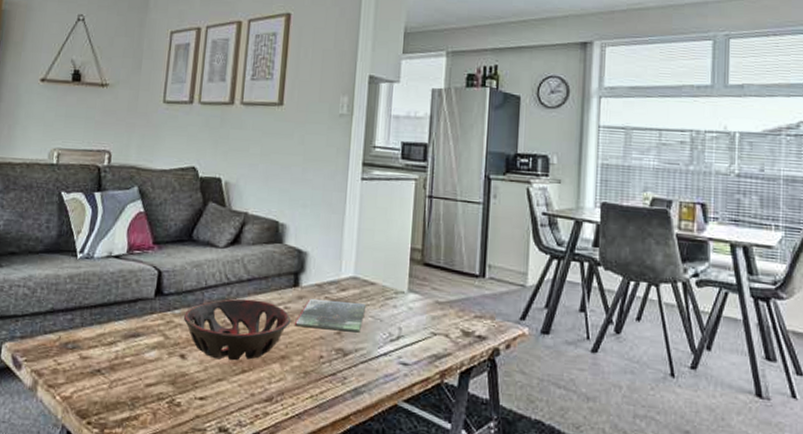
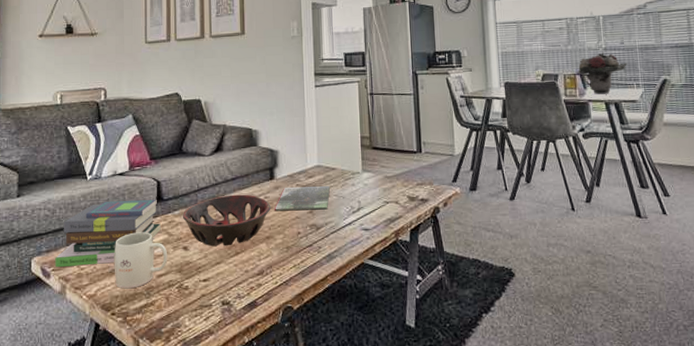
books: none [28,286,157,362] -> present [55,199,161,268]
mug: none [95,328,161,396] -> present [114,232,168,289]
flower arrangement: none [695,178,765,234] -> present [575,51,627,95]

